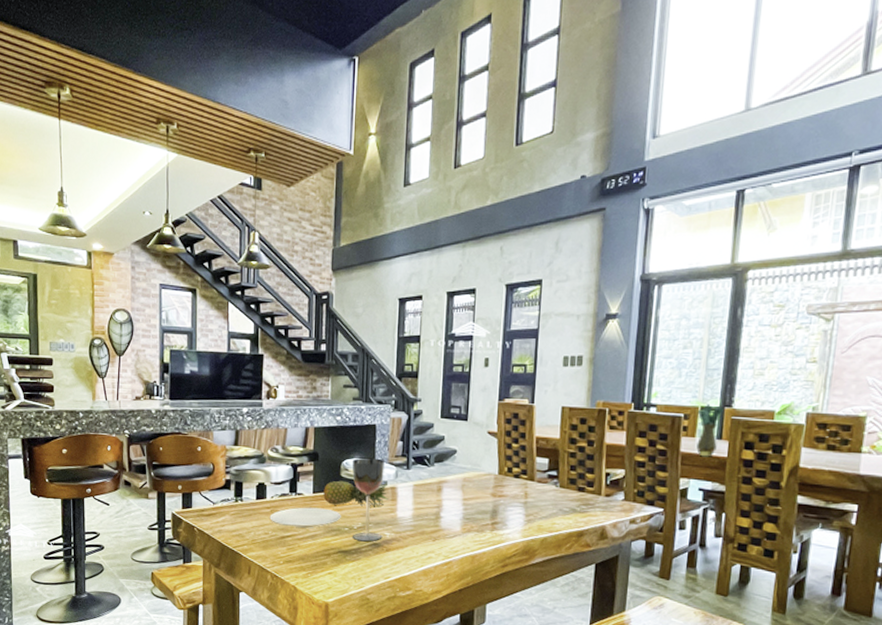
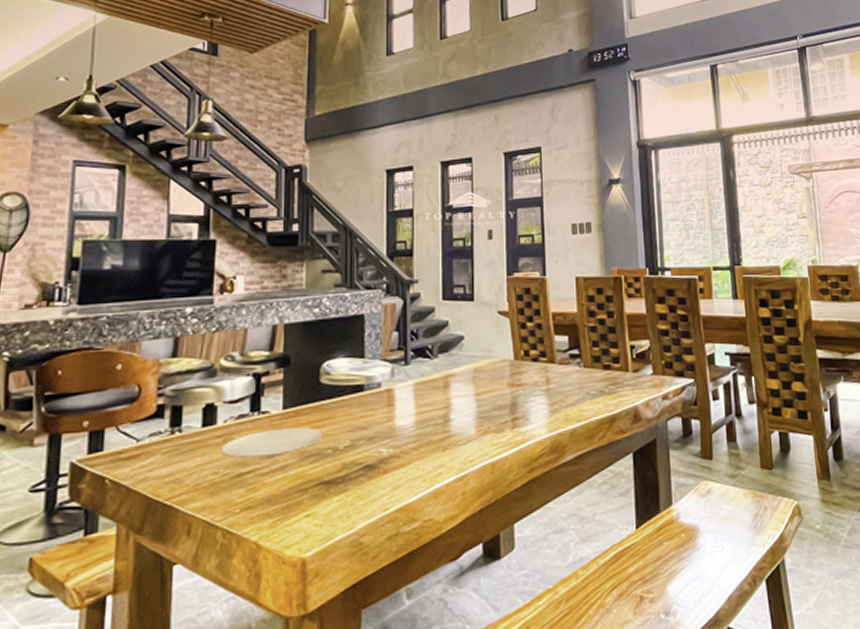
fruit: present [323,480,389,508] -> none [297,383,384,422]
wineglass: present [352,457,384,541] -> none [334,355,378,464]
vase: present [696,403,723,457] -> none [710,263,735,319]

